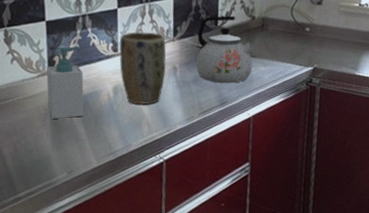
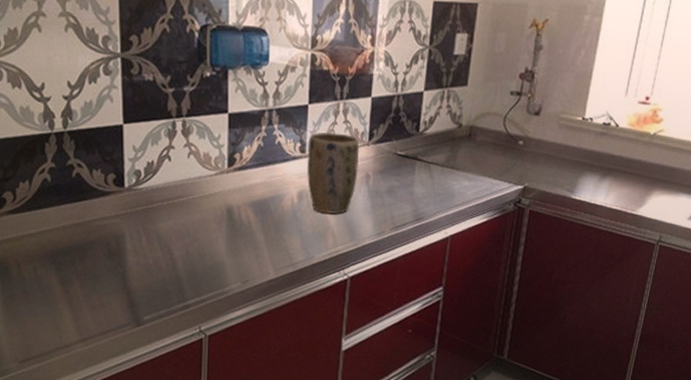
soap bottle: present [46,46,84,119] -> none [225,143,266,223]
kettle: present [196,15,253,84] -> none [391,120,457,198]

